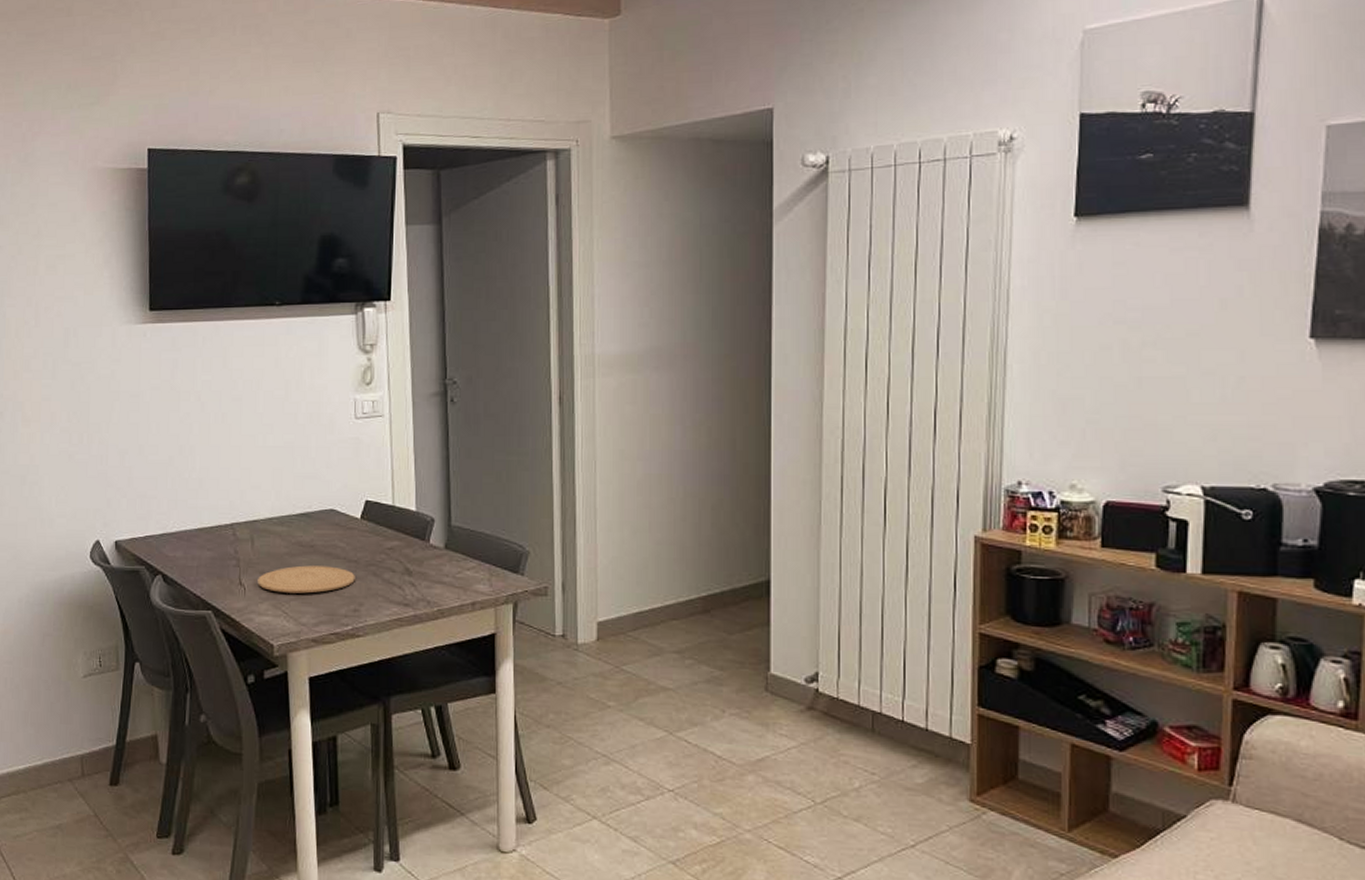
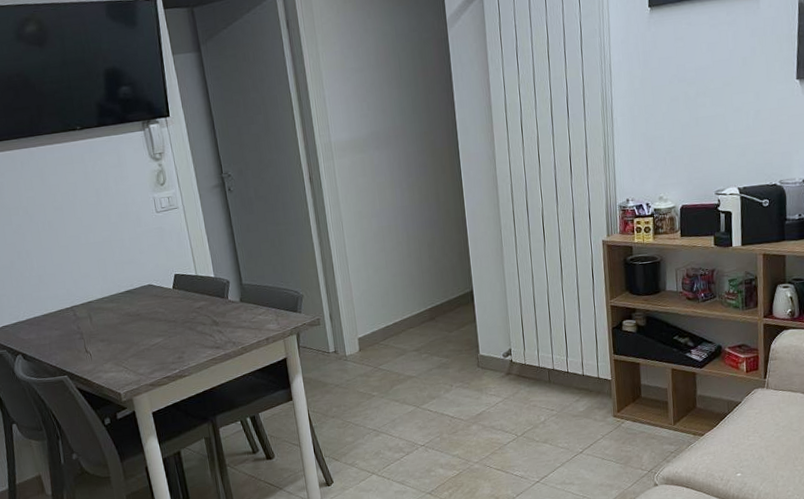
plate: present [257,565,355,594] -> none [99,327,176,354]

